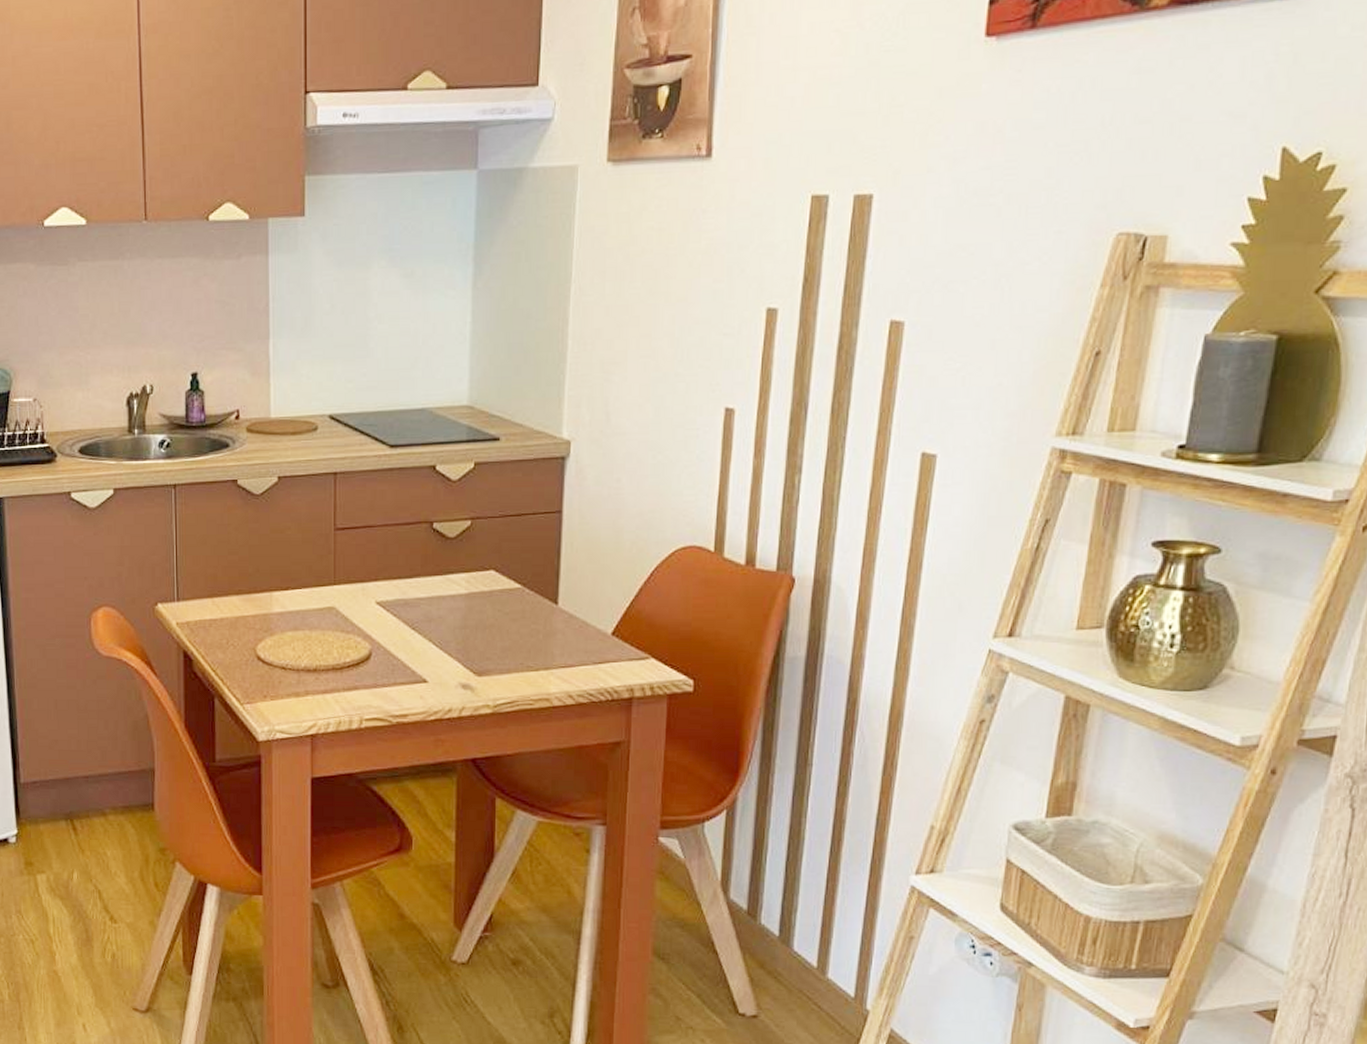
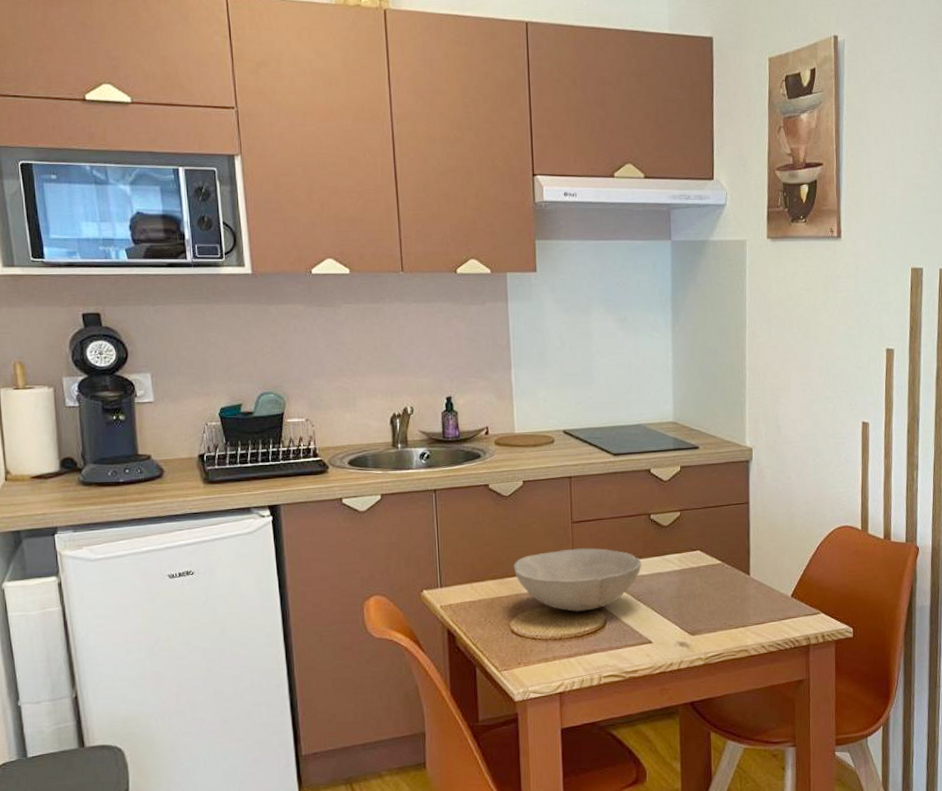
bowl: none [263,561,419,638] -> present [514,548,642,612]

